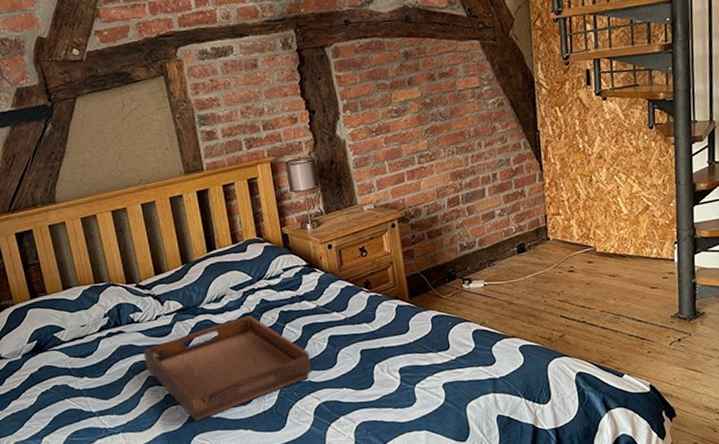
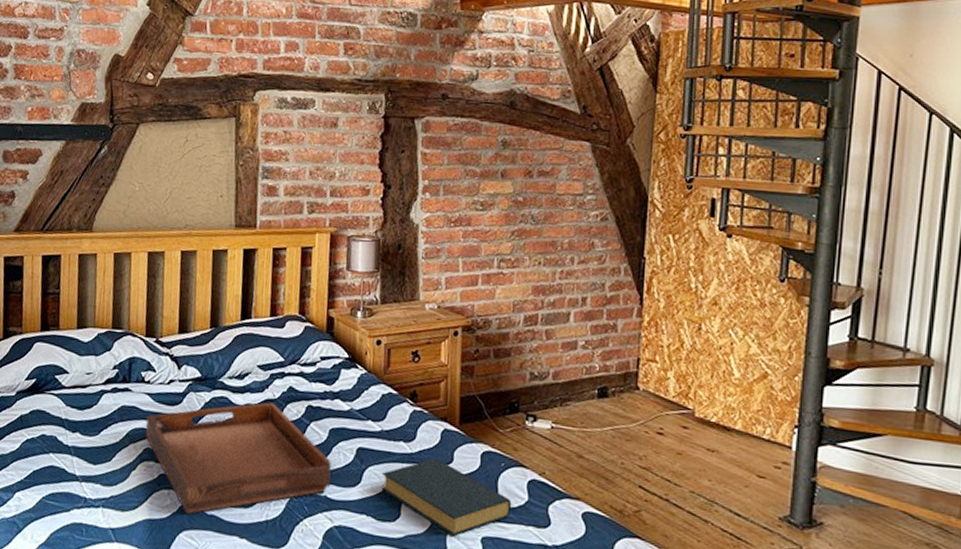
hardback book: none [353,330,463,389] -> present [381,458,512,536]

